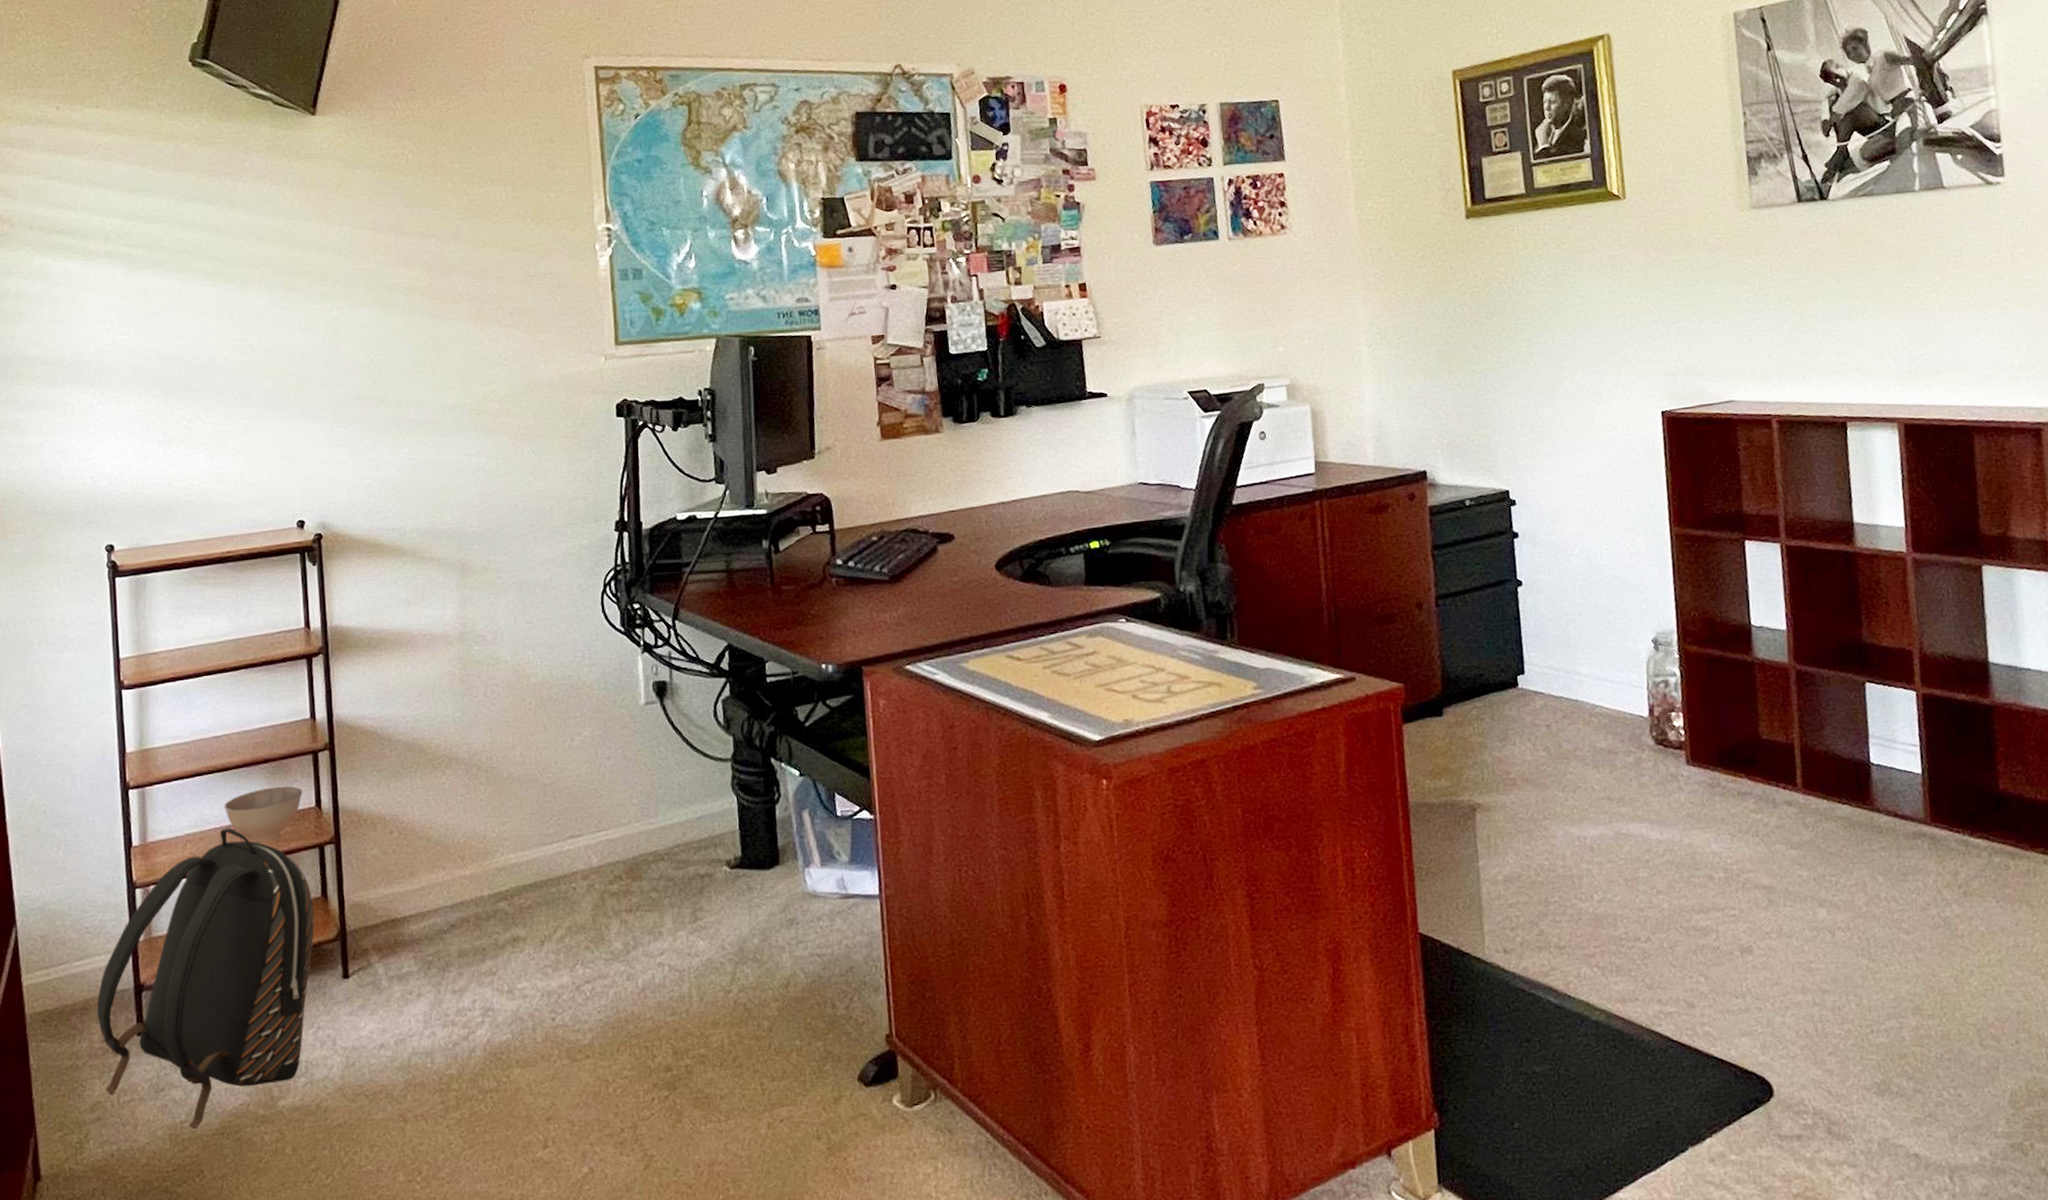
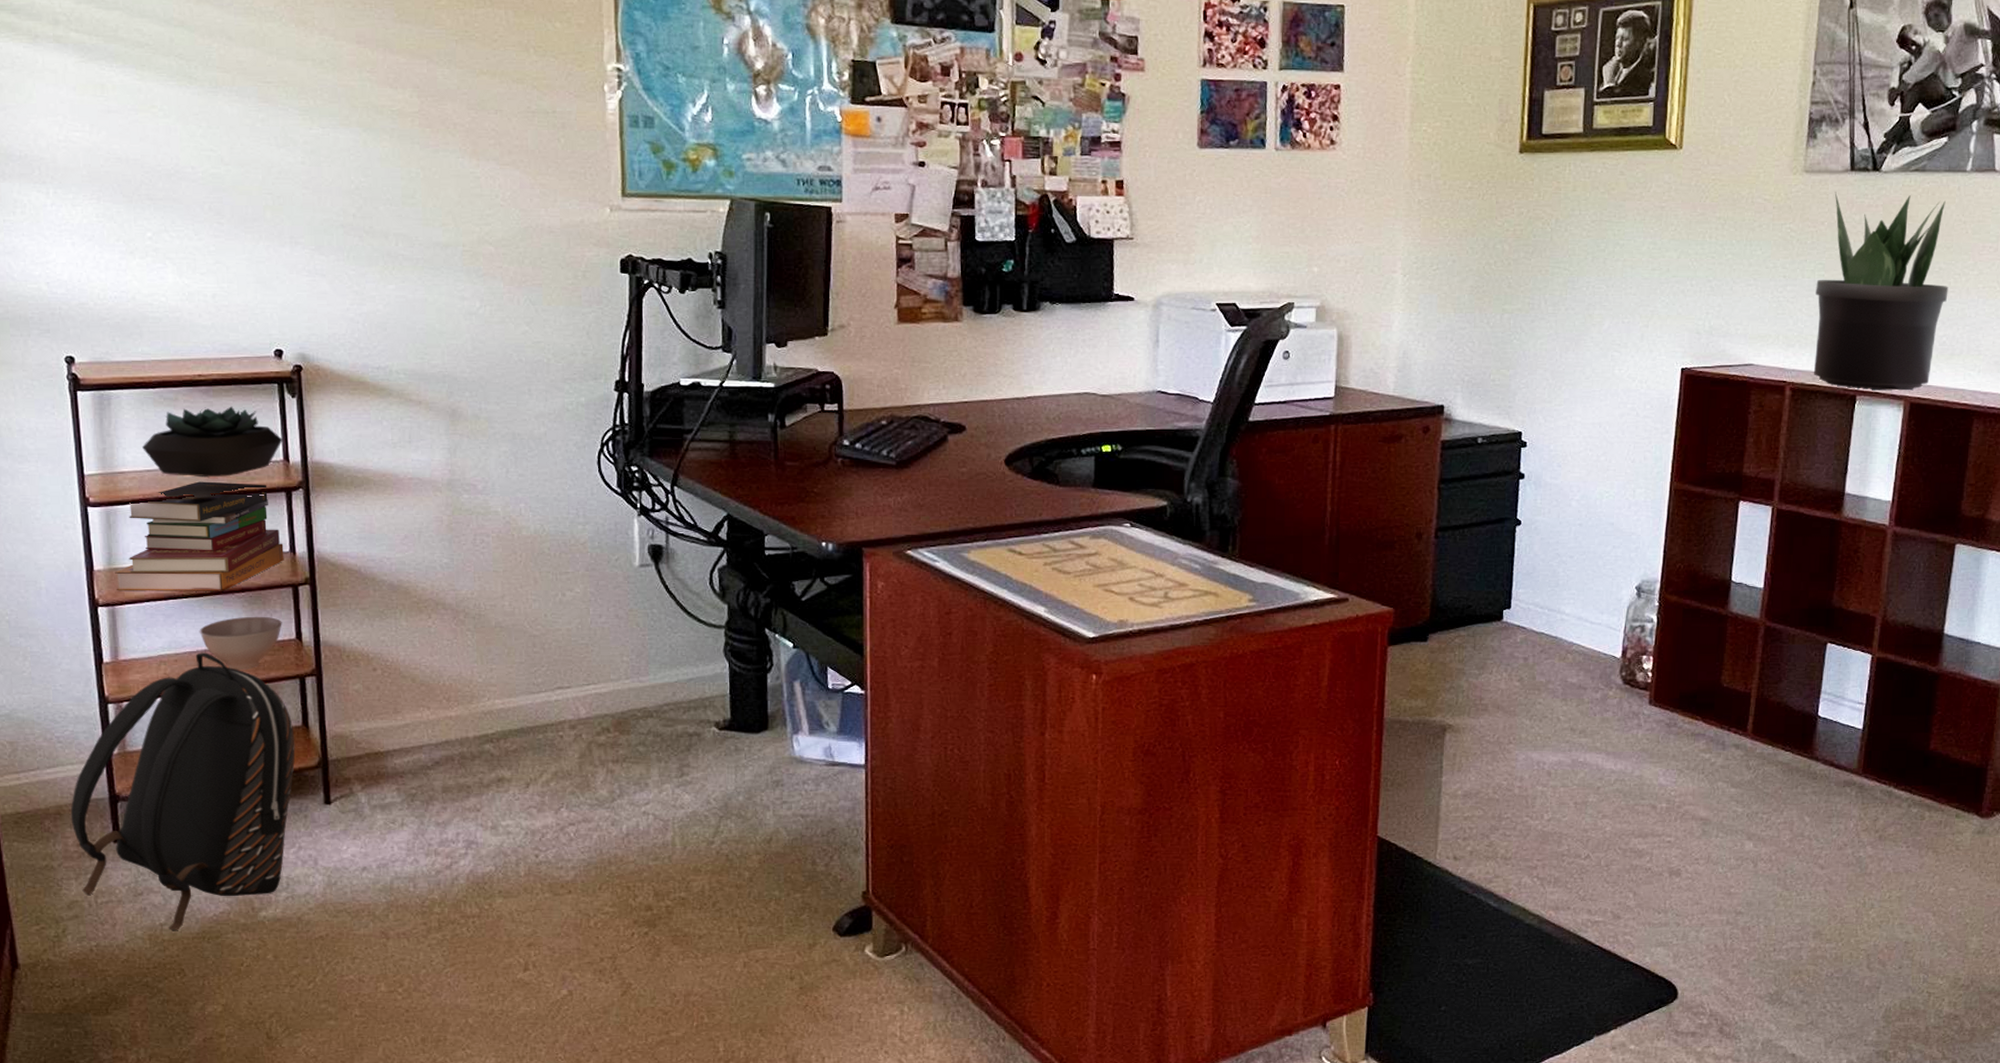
books: none [146,652,305,772] -> present [115,481,284,591]
succulent plant: none [173,579,305,652] -> present [141,406,284,477]
planter: none [1783,220,1921,415] -> present [1814,192,1949,391]

